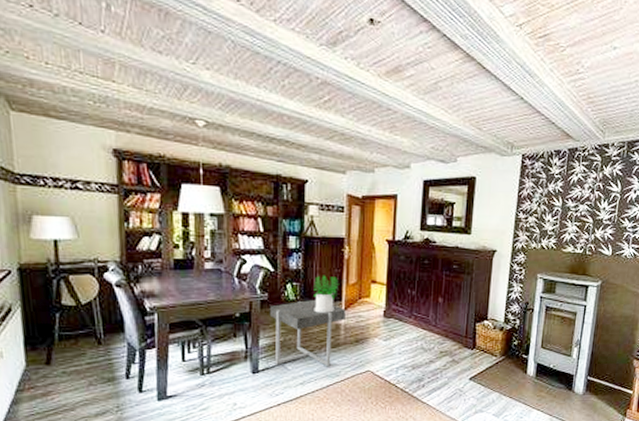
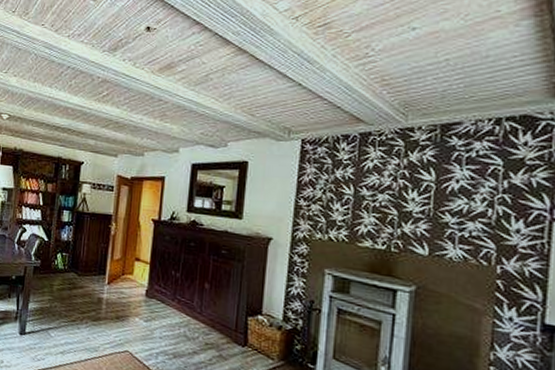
side table: present [269,299,346,367] -> none [40,270,109,340]
potted plant: present [314,275,340,313] -> none [79,248,105,286]

